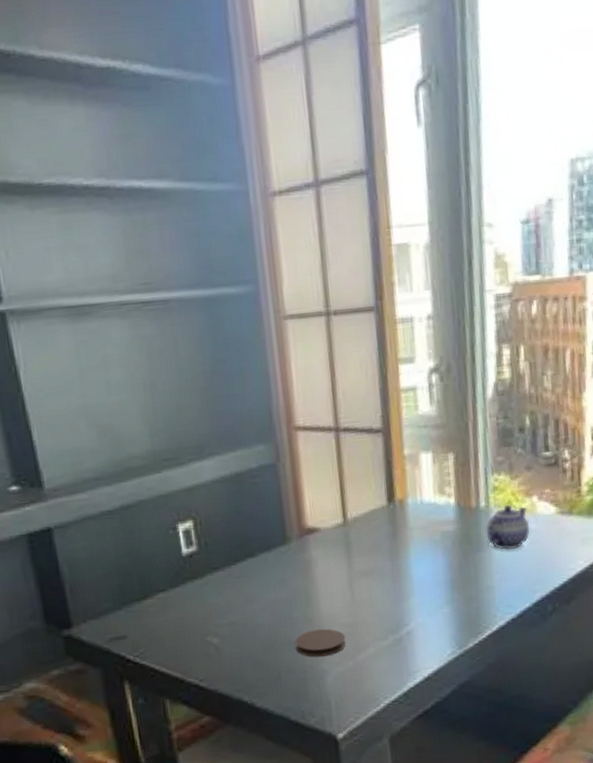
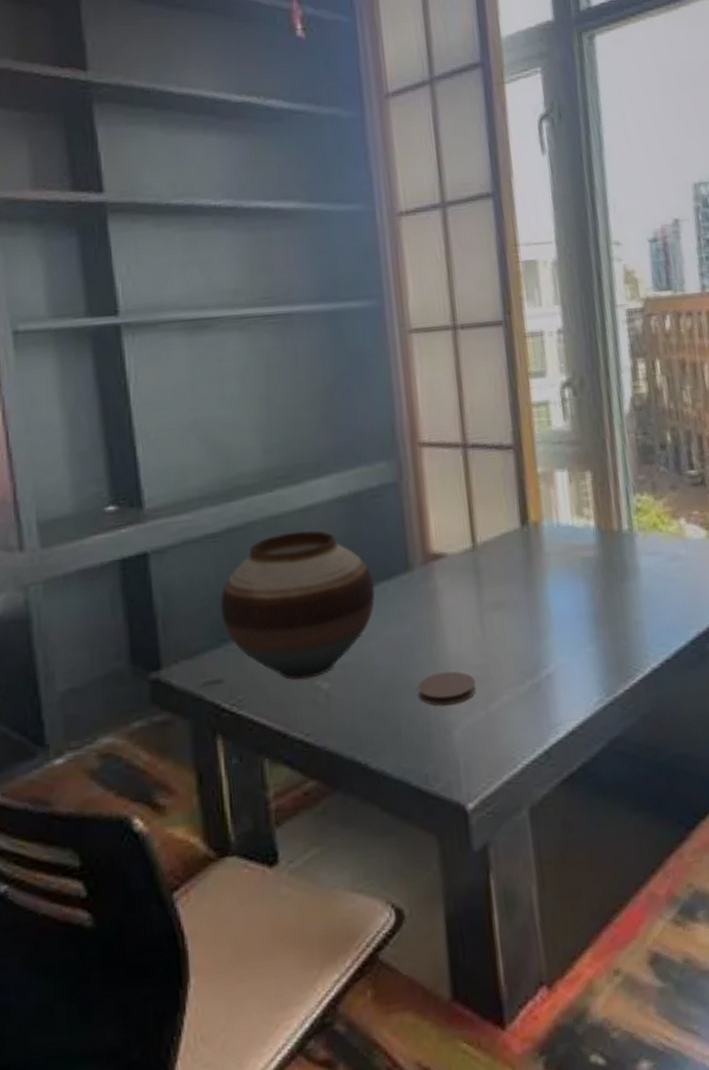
vase: none [119,507,257,636] -> present [220,530,375,680]
teapot: present [486,504,530,551] -> none [630,527,679,580]

